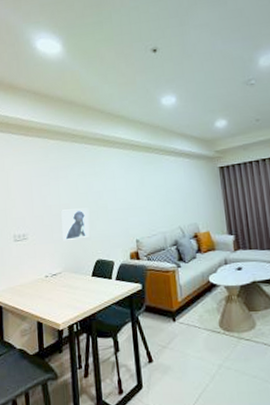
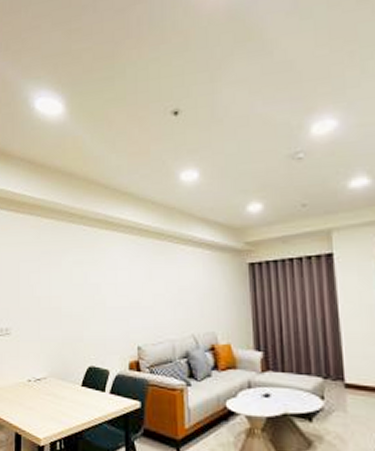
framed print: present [61,208,90,242] -> none [50,302,82,341]

